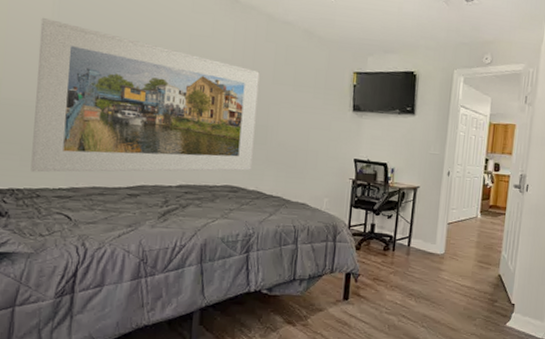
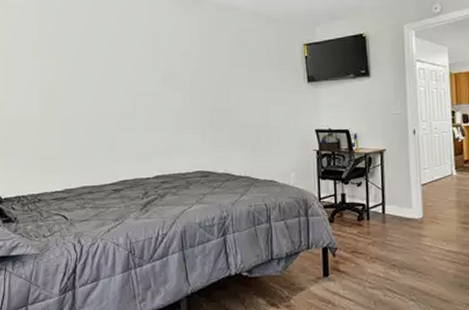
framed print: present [30,18,260,173] -> none [31,42,219,179]

